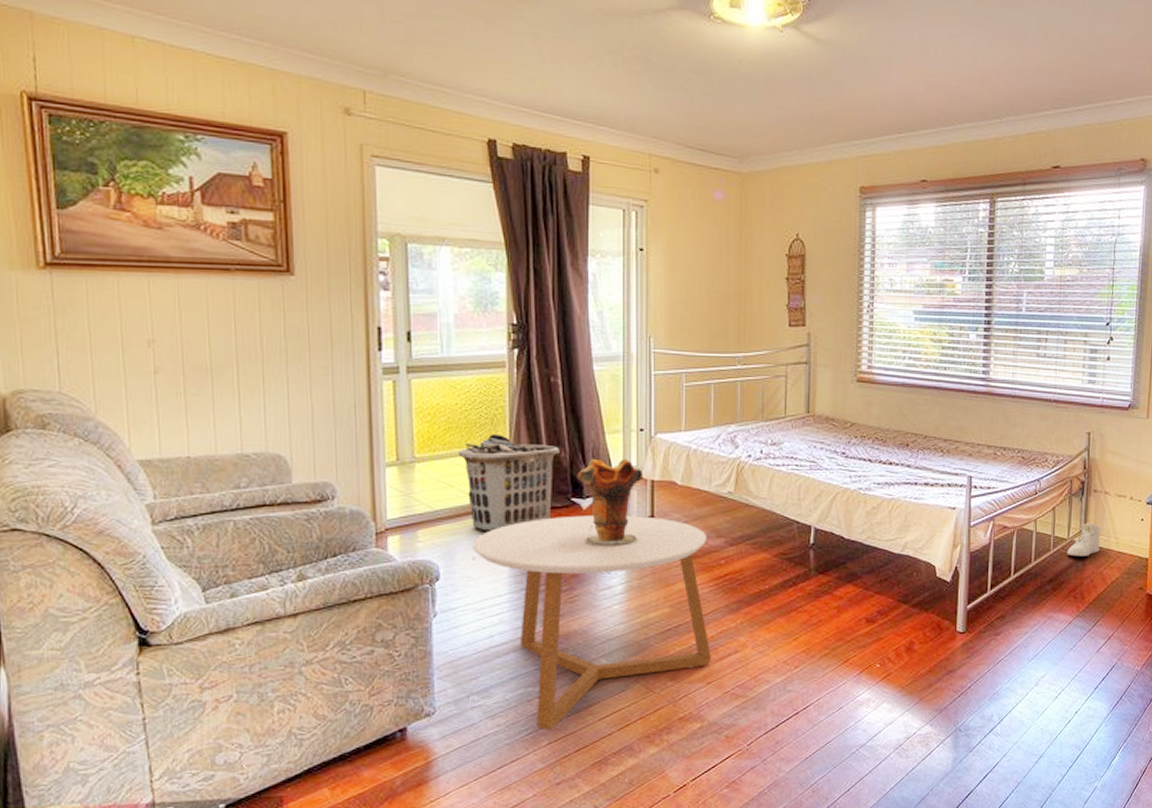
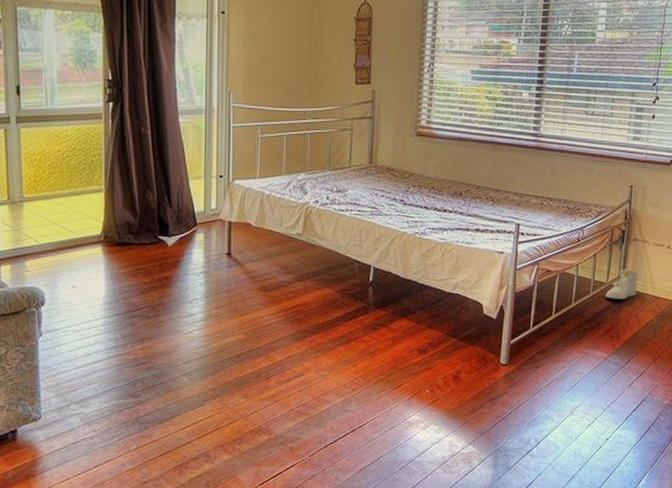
clothes hamper: present [458,435,560,531] -> none [60,178,149,263]
coffee table: present [472,515,711,731] -> none [72,251,279,437]
decorative vase: present [577,458,643,545] -> none [163,201,221,278]

